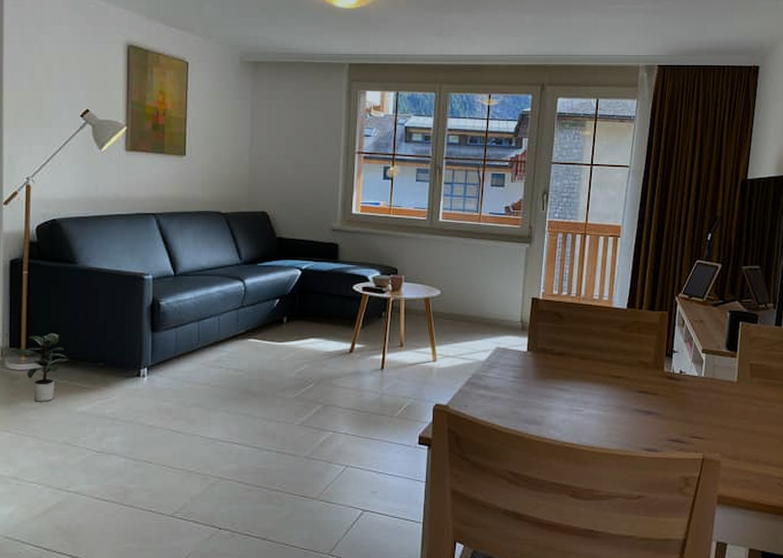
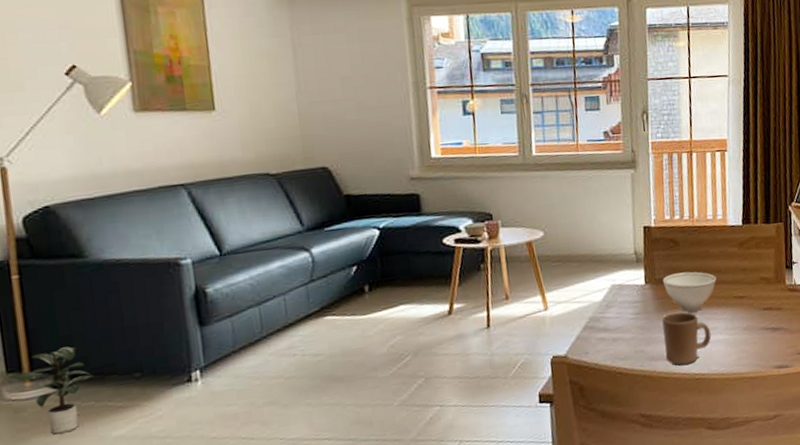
mug: none [538,382,585,432] -> present [662,312,712,365]
bowl: none [544,345,596,384] -> present [662,271,716,312]

